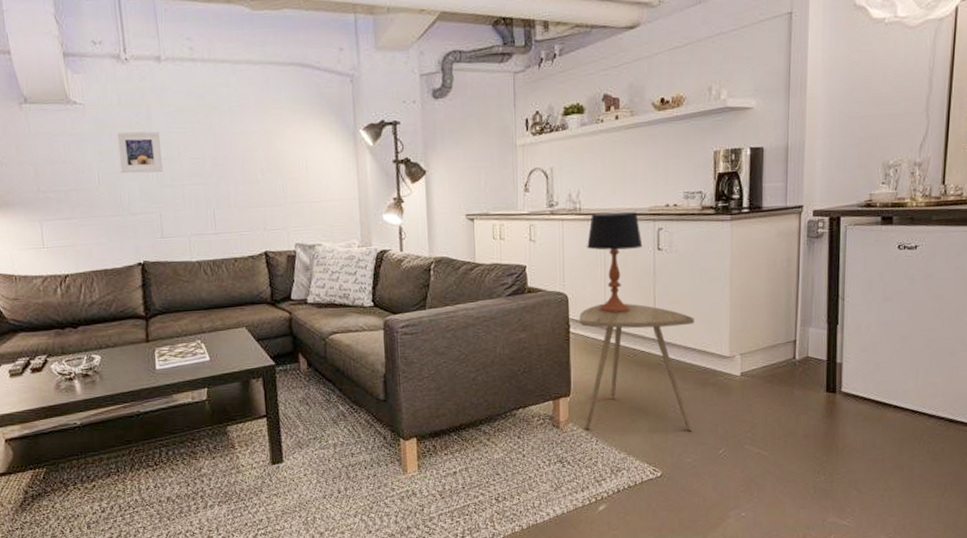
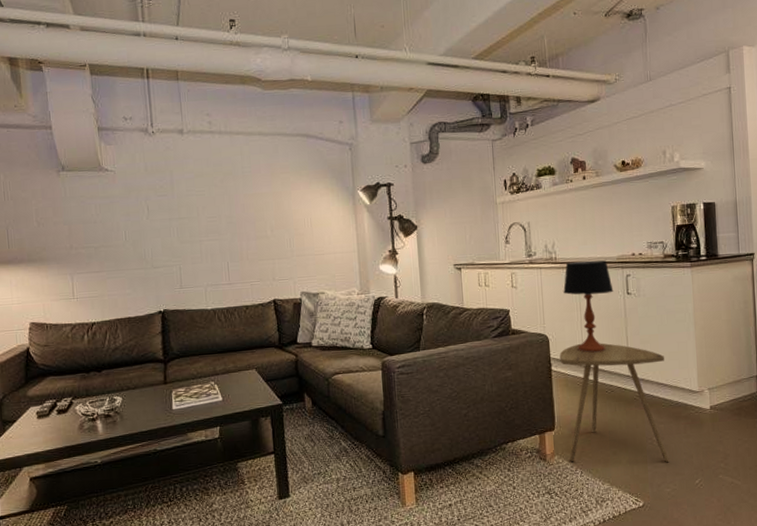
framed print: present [116,131,163,174] -> none [142,194,183,232]

